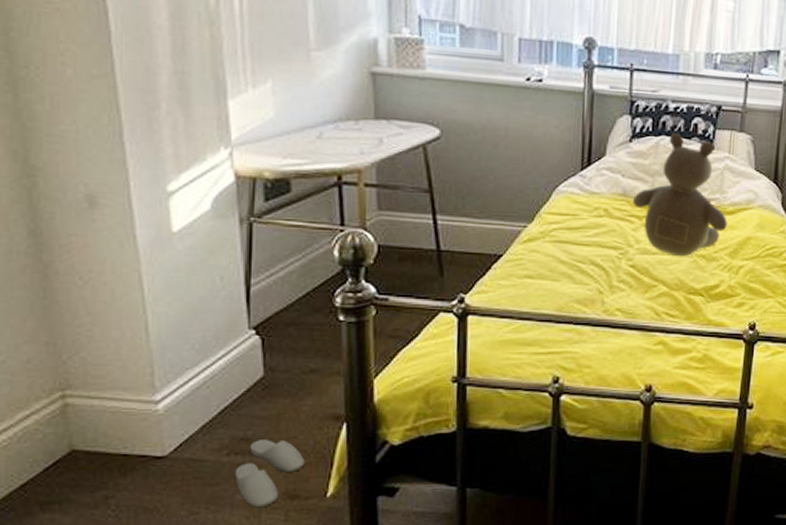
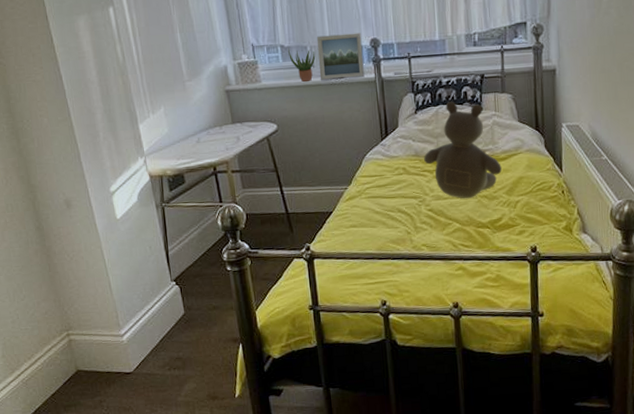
slippers: present [234,439,305,508] -> none [175,358,219,407]
potted plant: none [470,29,508,80] -> present [288,48,316,83]
picture frame: none [510,21,573,84] -> present [316,32,365,81]

